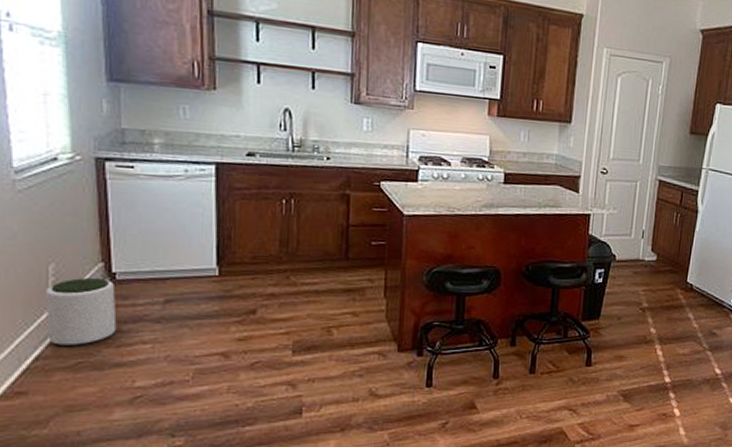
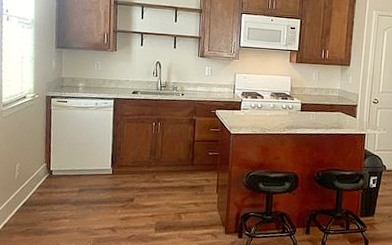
plant pot: present [45,278,117,346] -> none [12,173,52,218]

